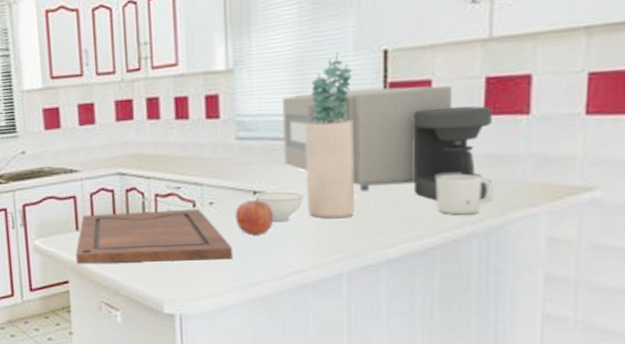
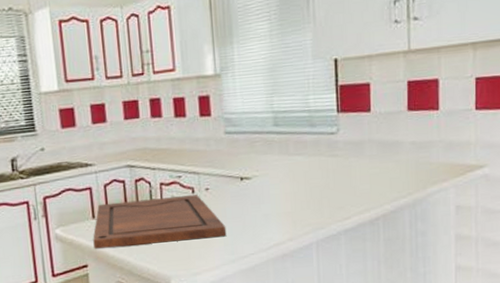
fruit: present [235,198,274,235] -> none [226,183,258,215]
bowl: present [255,190,304,221] -> none [242,175,280,202]
microwave: present [283,86,453,191] -> none [260,88,386,174]
vase: present [305,51,356,219] -> none [278,60,320,198]
coffee maker: present [413,106,492,200] -> none [358,103,416,179]
mug: present [435,174,493,215] -> none [376,158,417,191]

